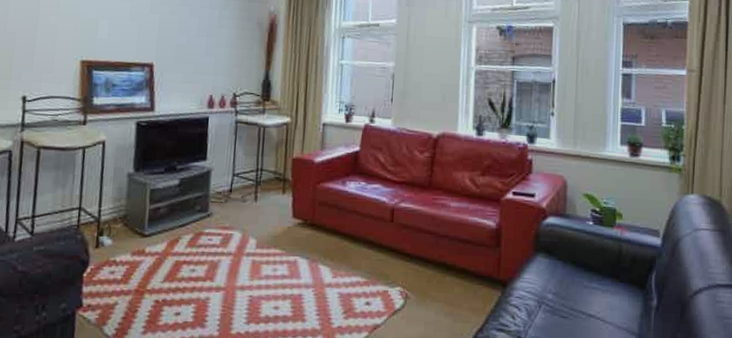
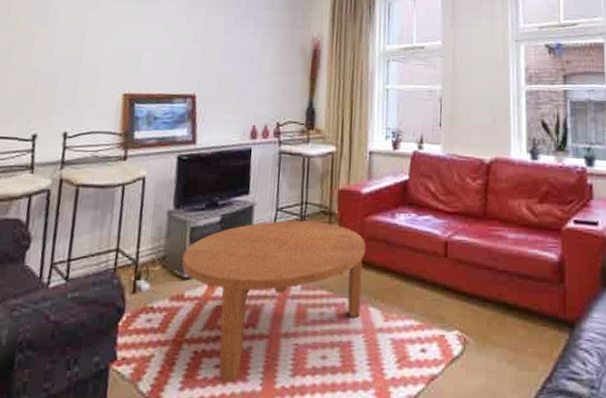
coffee table: none [142,185,317,327] -> present [182,220,365,381]

